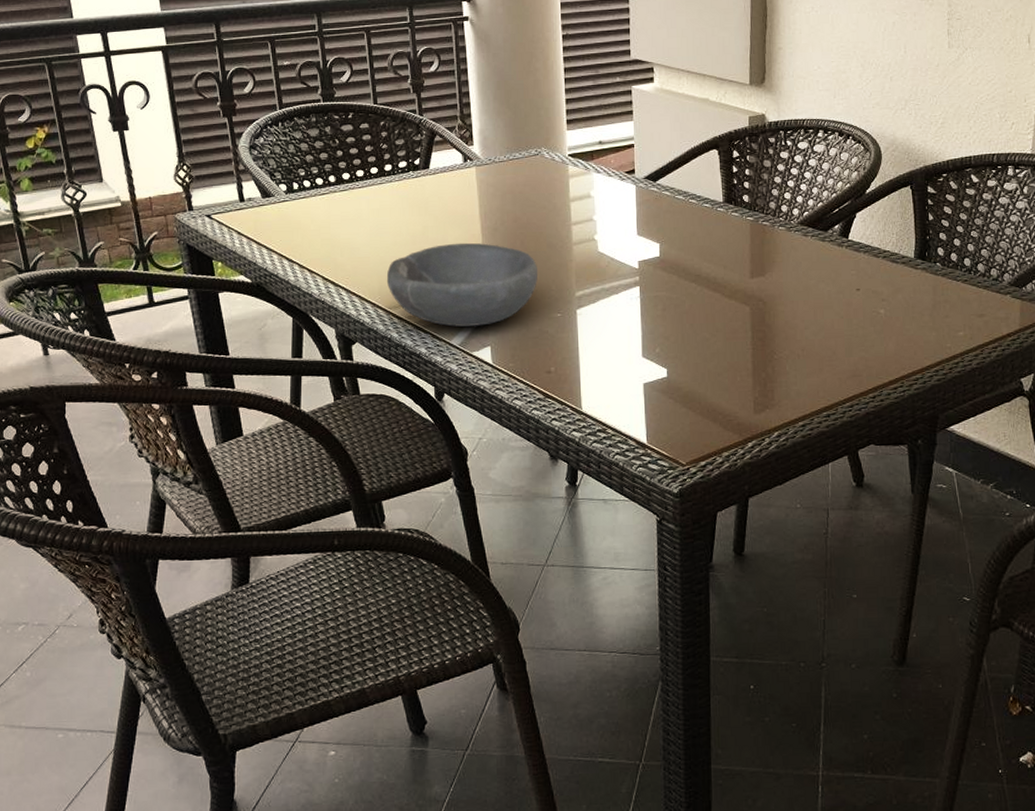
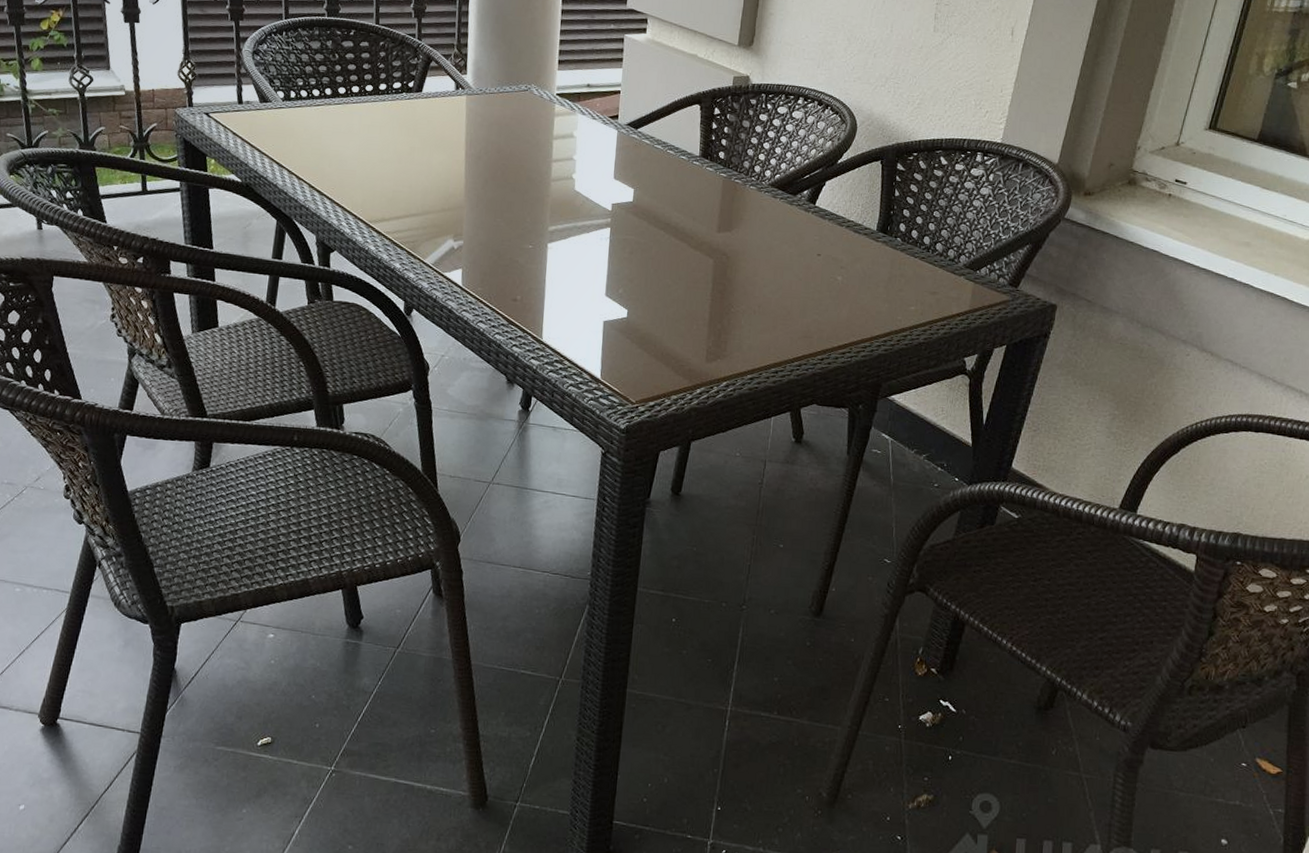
bowl: present [386,242,539,327] -> none [369,166,516,249]

